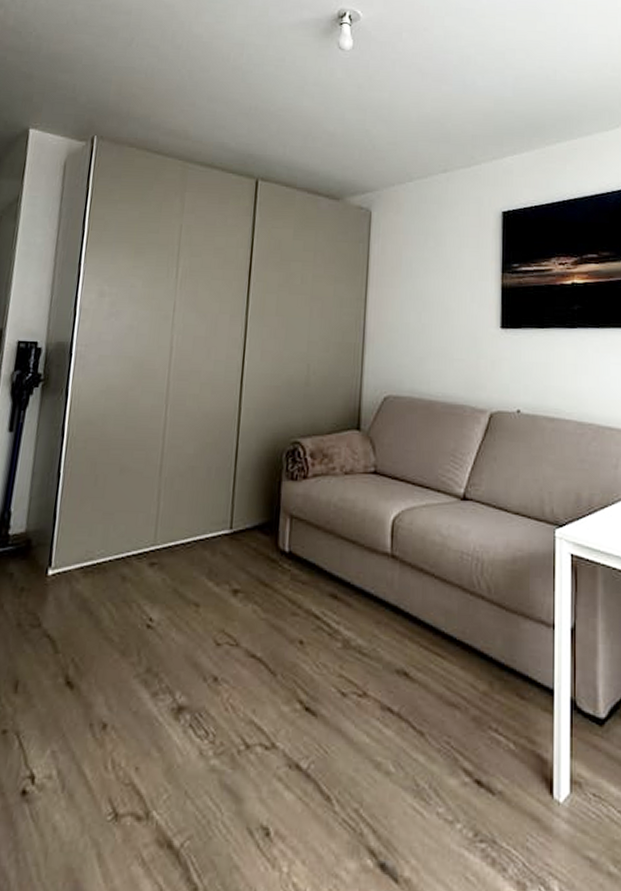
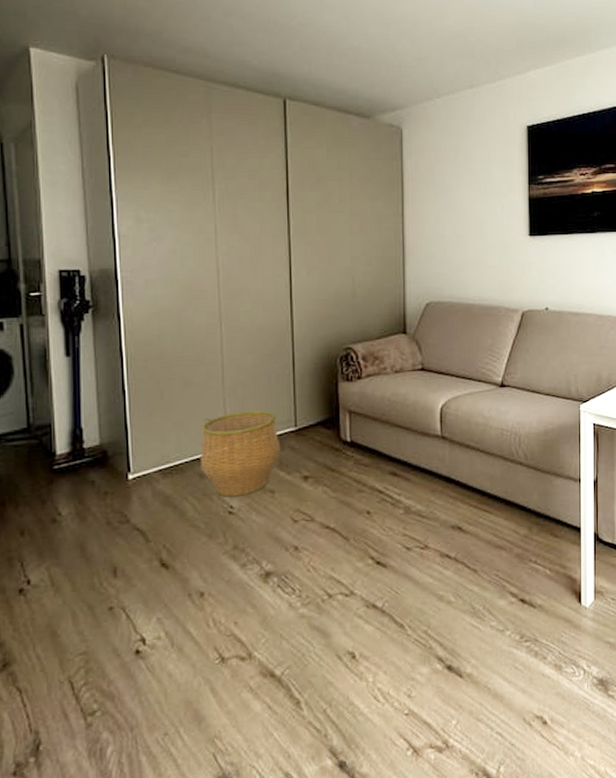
basket: none [124,505,212,607] -> present [199,410,281,497]

